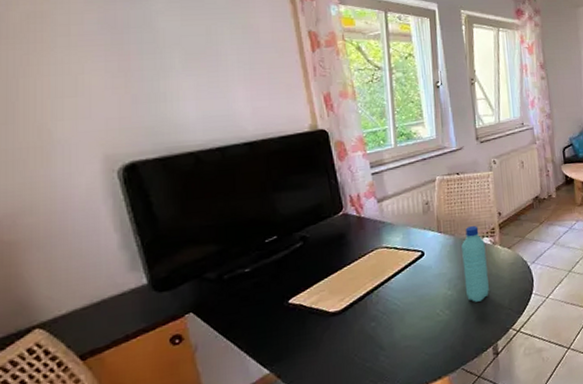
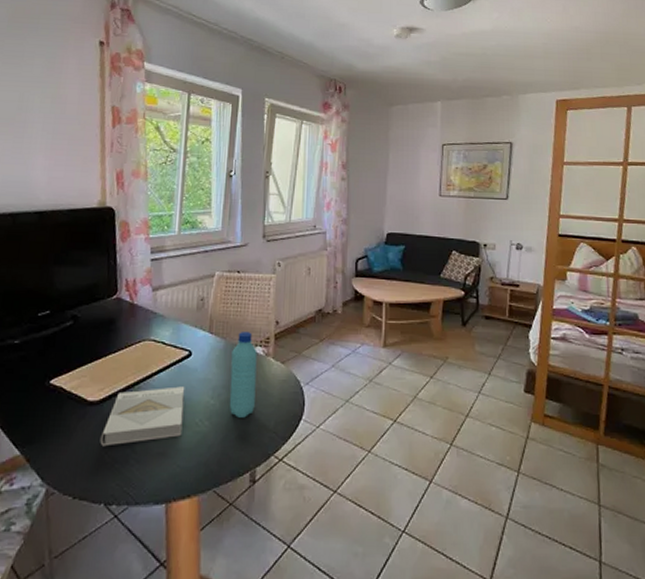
book: none [347,284,425,350] -> present [100,386,185,447]

